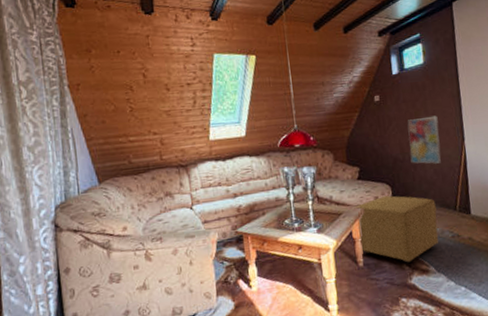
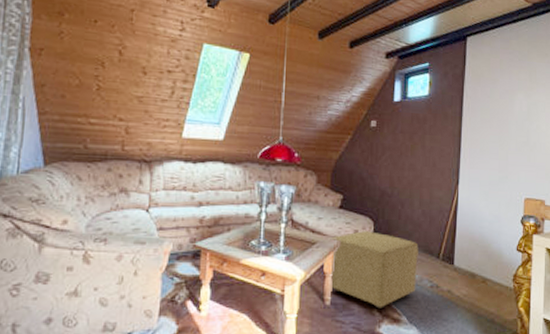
wall art: present [407,115,442,164] -> none [399,152,434,205]

